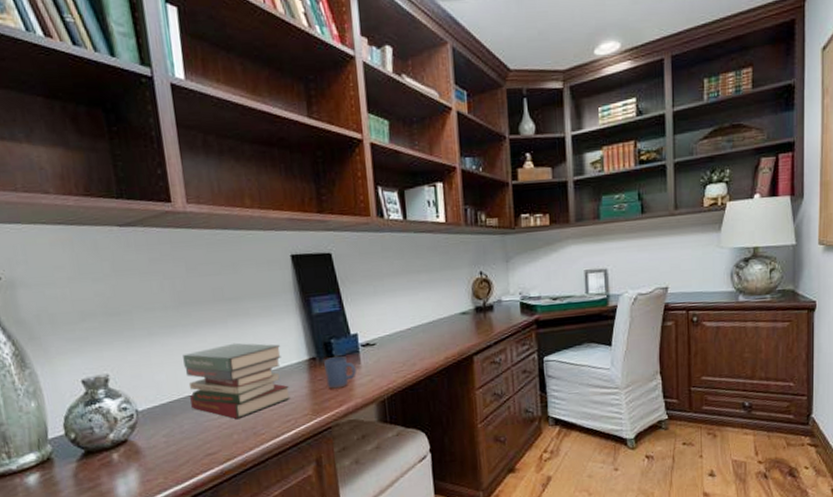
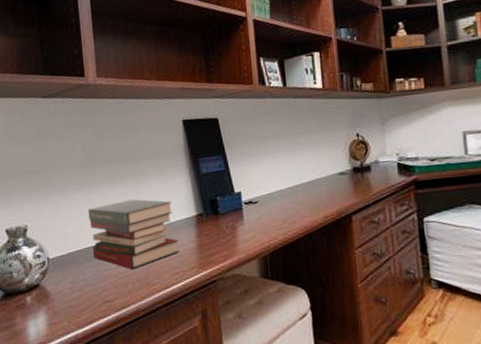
mug: present [324,356,356,389] -> none [210,213,240,244]

